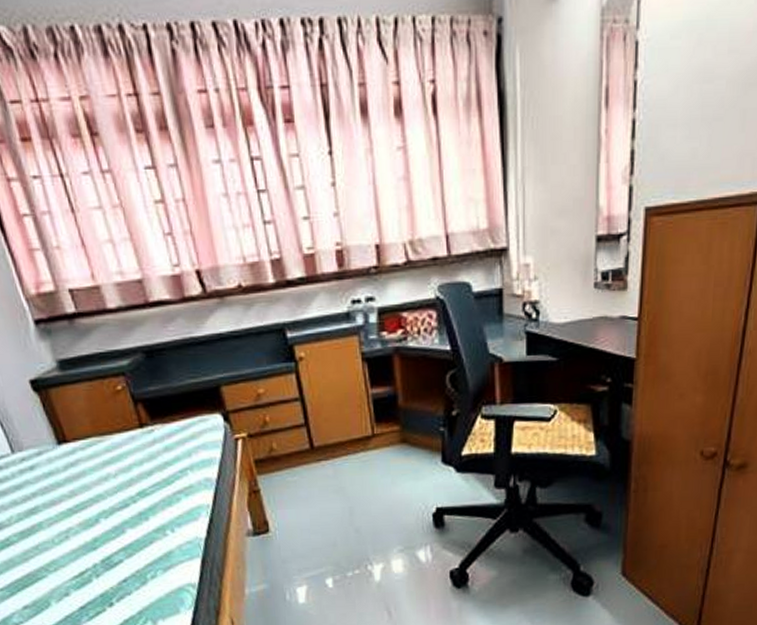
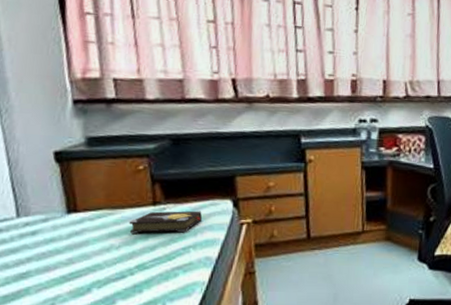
hardback book: none [120,429,194,460] -> present [129,210,203,234]

